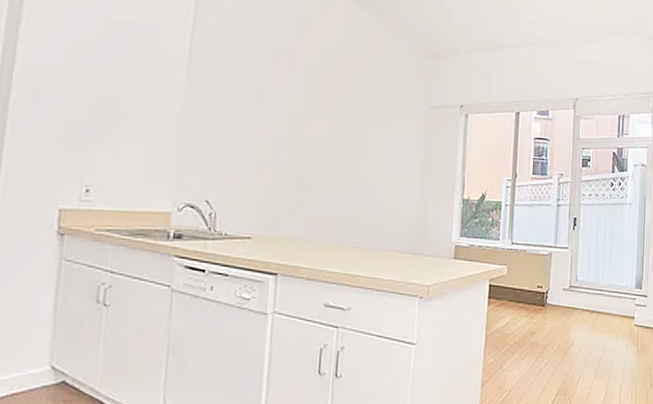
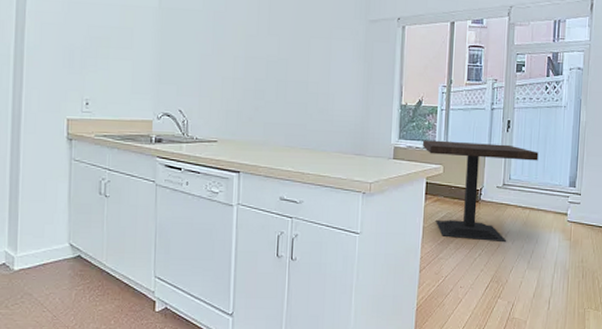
dining table: none [485,238,605,350] -> present [422,140,539,243]

